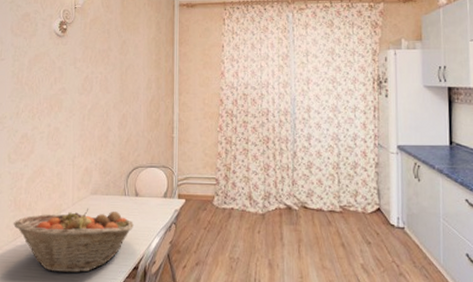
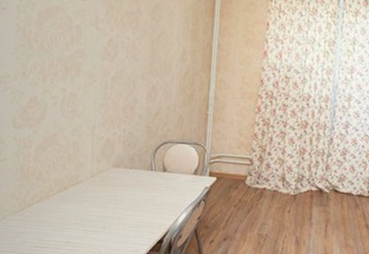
fruit basket: present [13,209,135,273] -> none [20,181,161,245]

